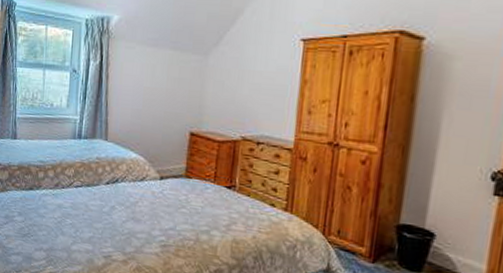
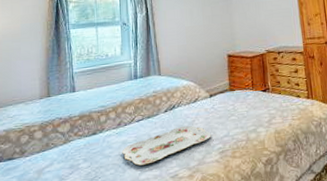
serving tray: none [56,204,155,236] -> present [122,125,211,166]

